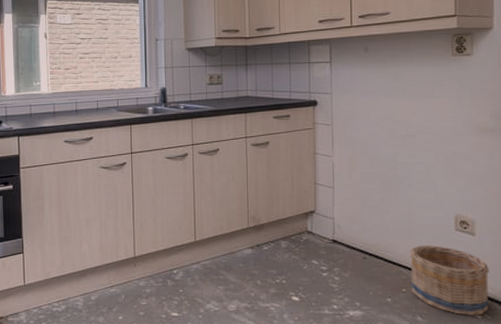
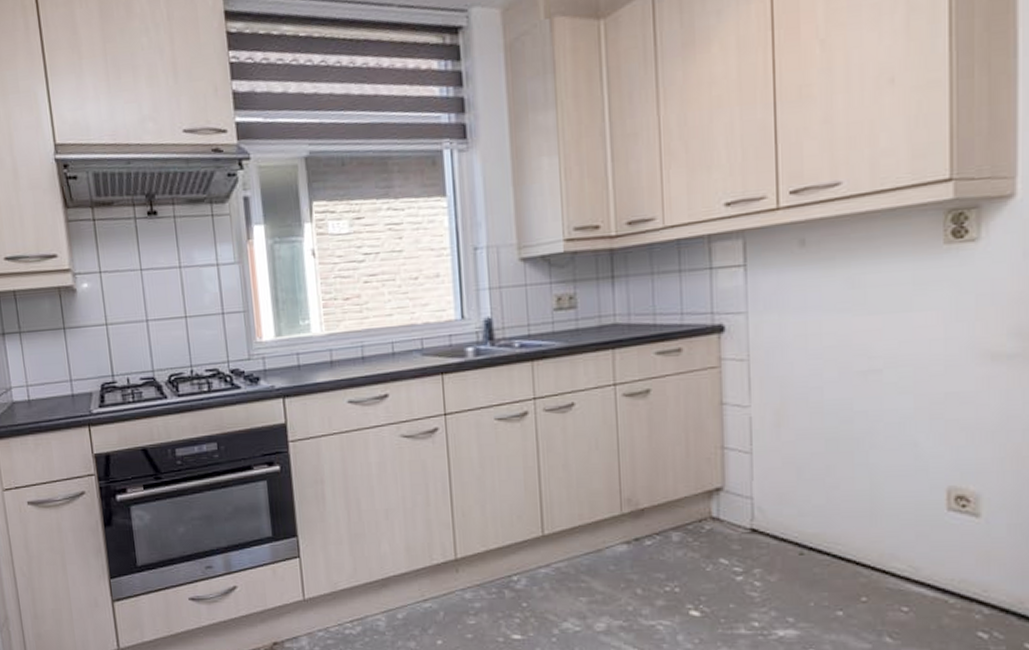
basket: present [409,245,489,316] -> none [872,533,1002,635]

